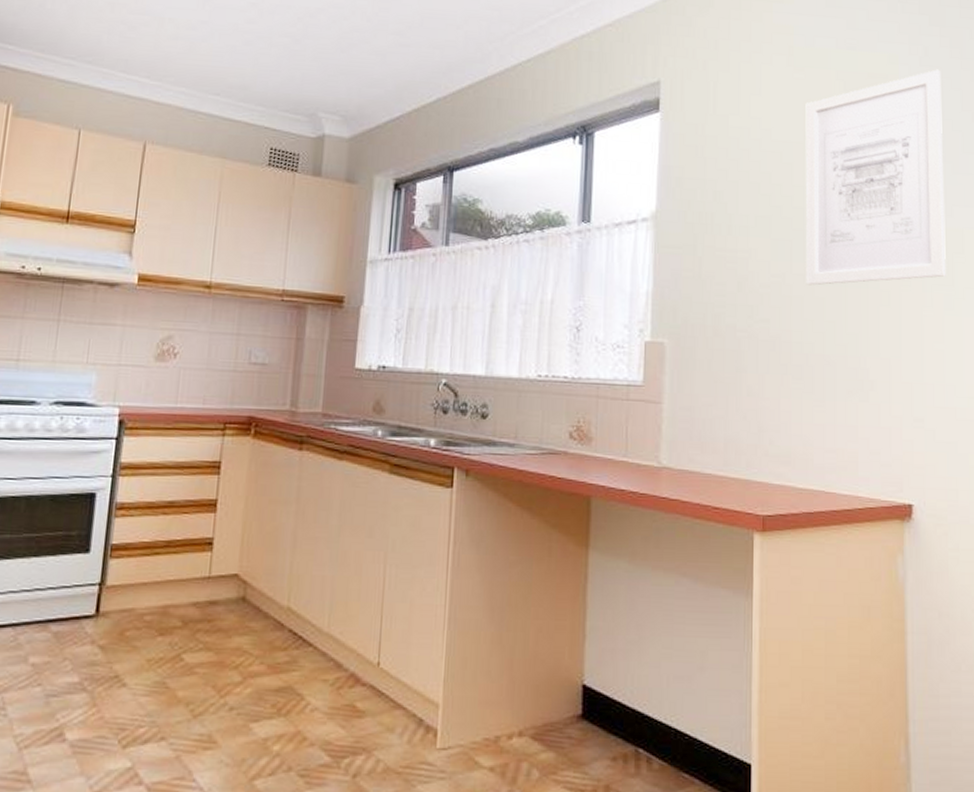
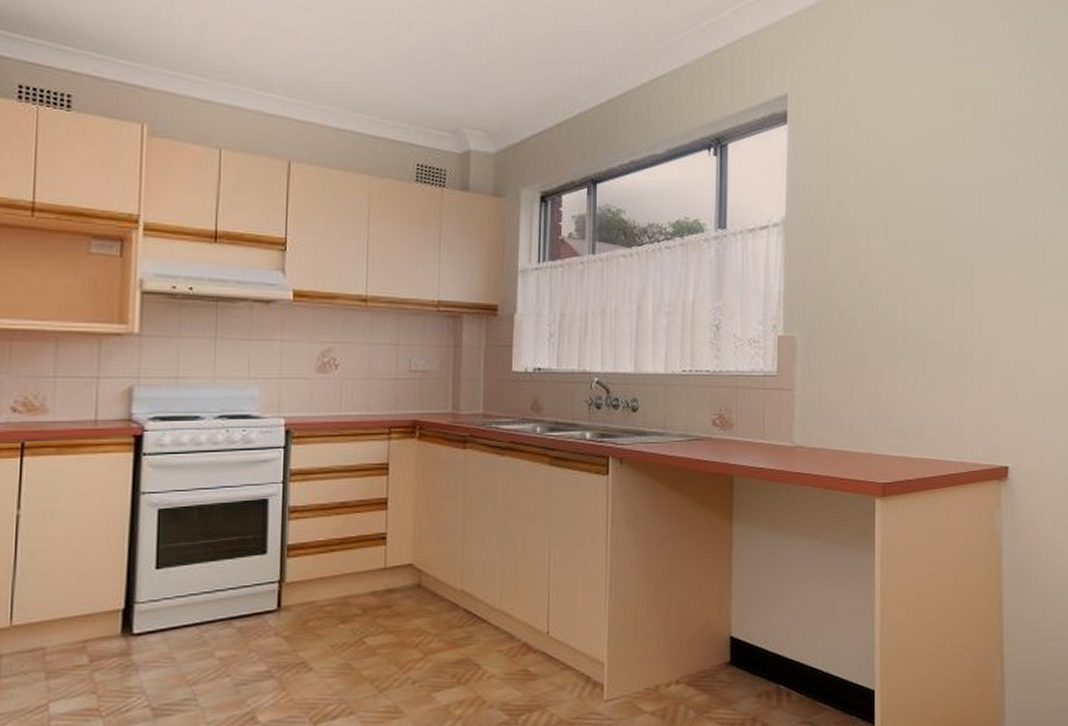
wall art: present [805,69,946,286] -> none [918,81,1039,280]

